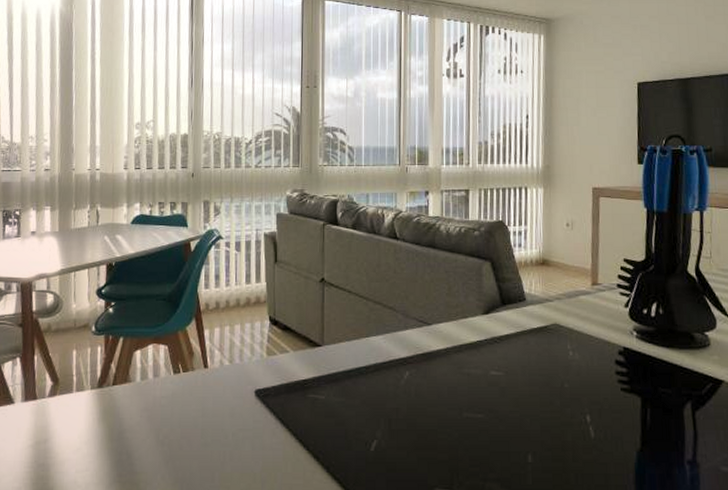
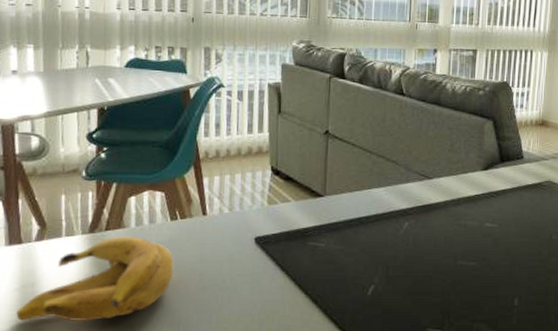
banana: none [30,391,177,479] -> present [16,236,174,321]

